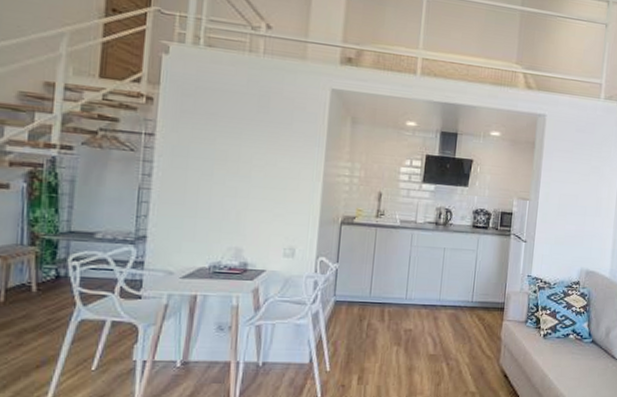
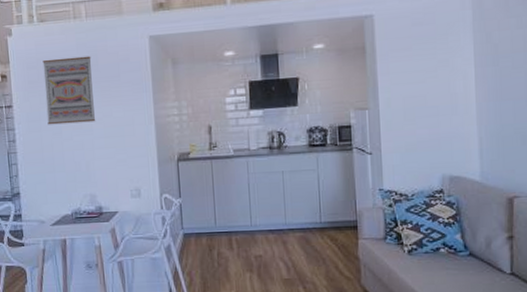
wall art: none [197,89,263,169] -> present [42,56,95,125]

